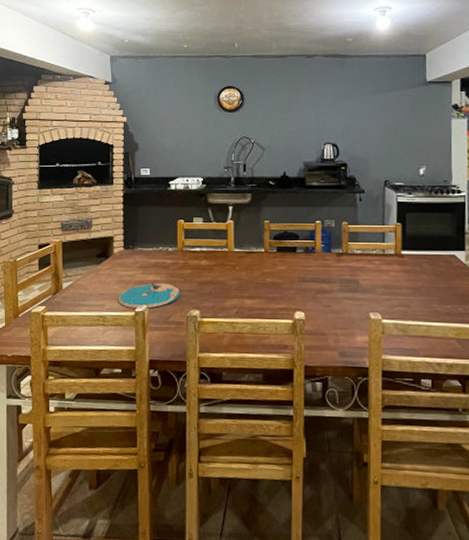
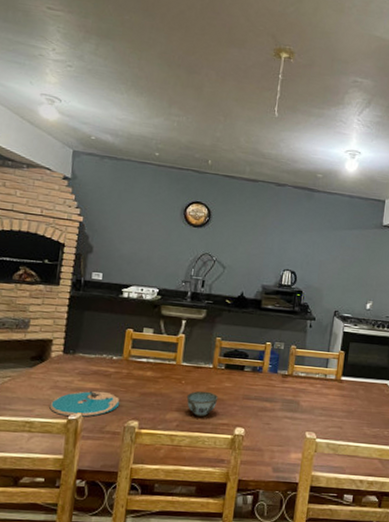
bowl: none [242,276,274,302] -> present [186,391,219,417]

